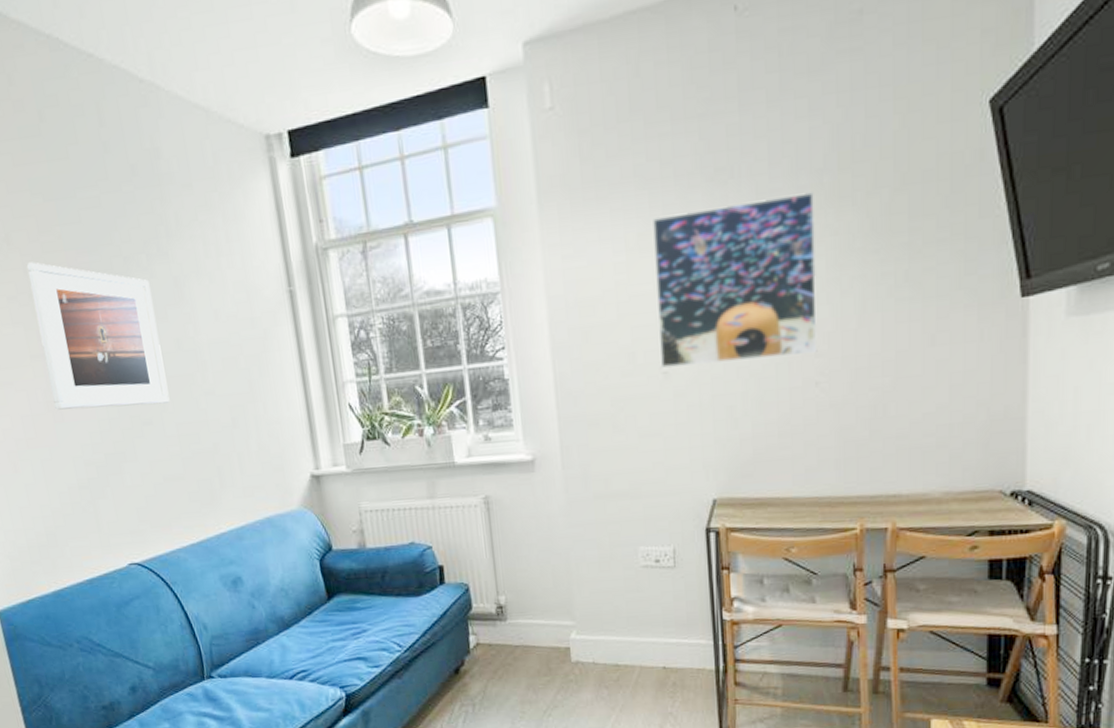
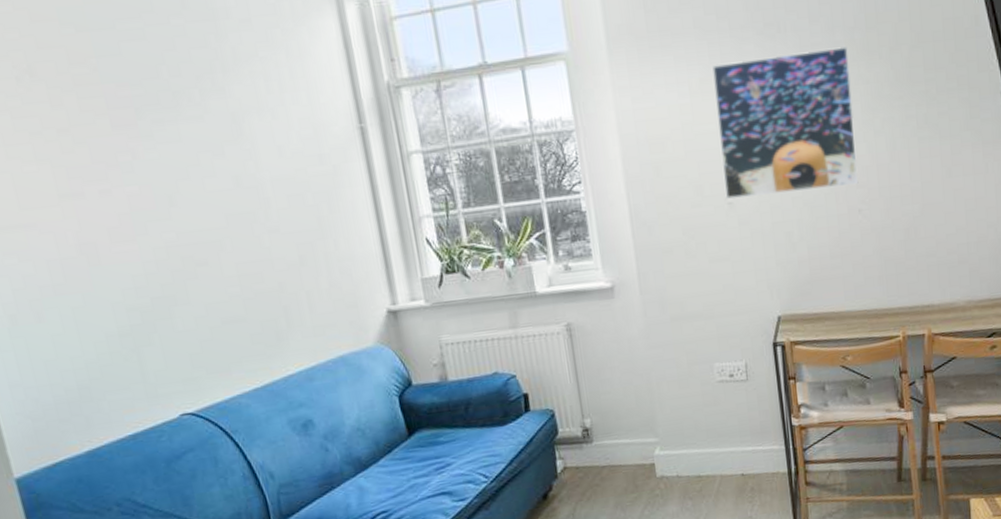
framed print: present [26,262,170,410] -> none [54,95,228,253]

